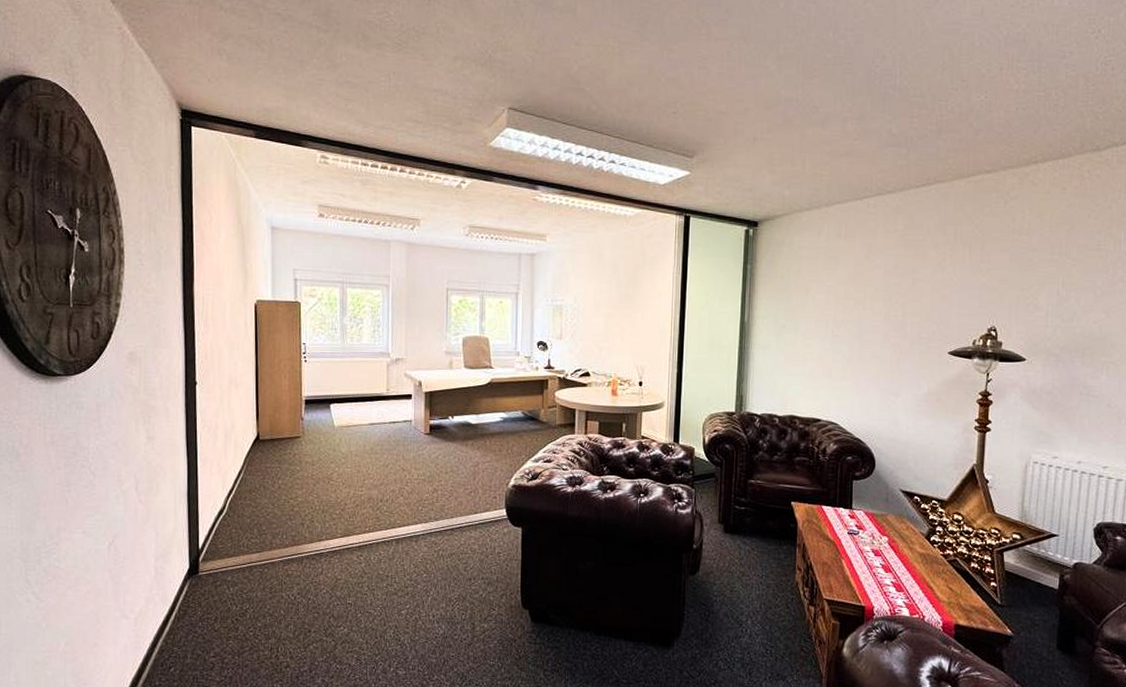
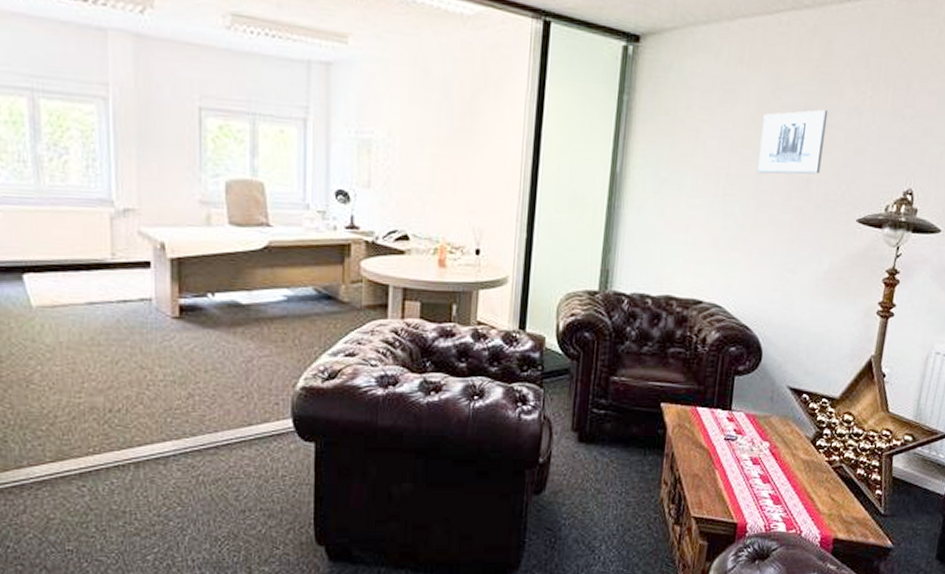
wall art: none [859,268,915,319] -> present [757,109,829,175]

